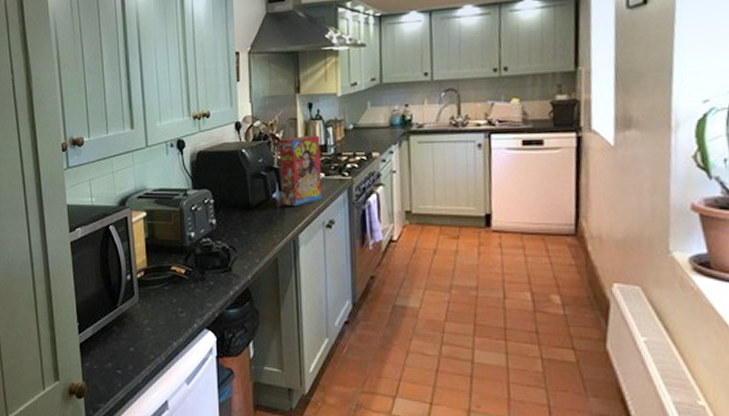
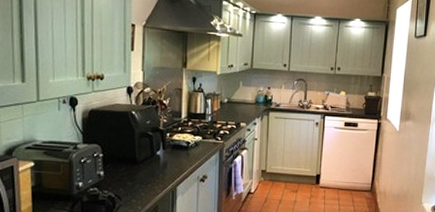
cereal box: present [279,135,323,207] -> none [165,104,200,164]

